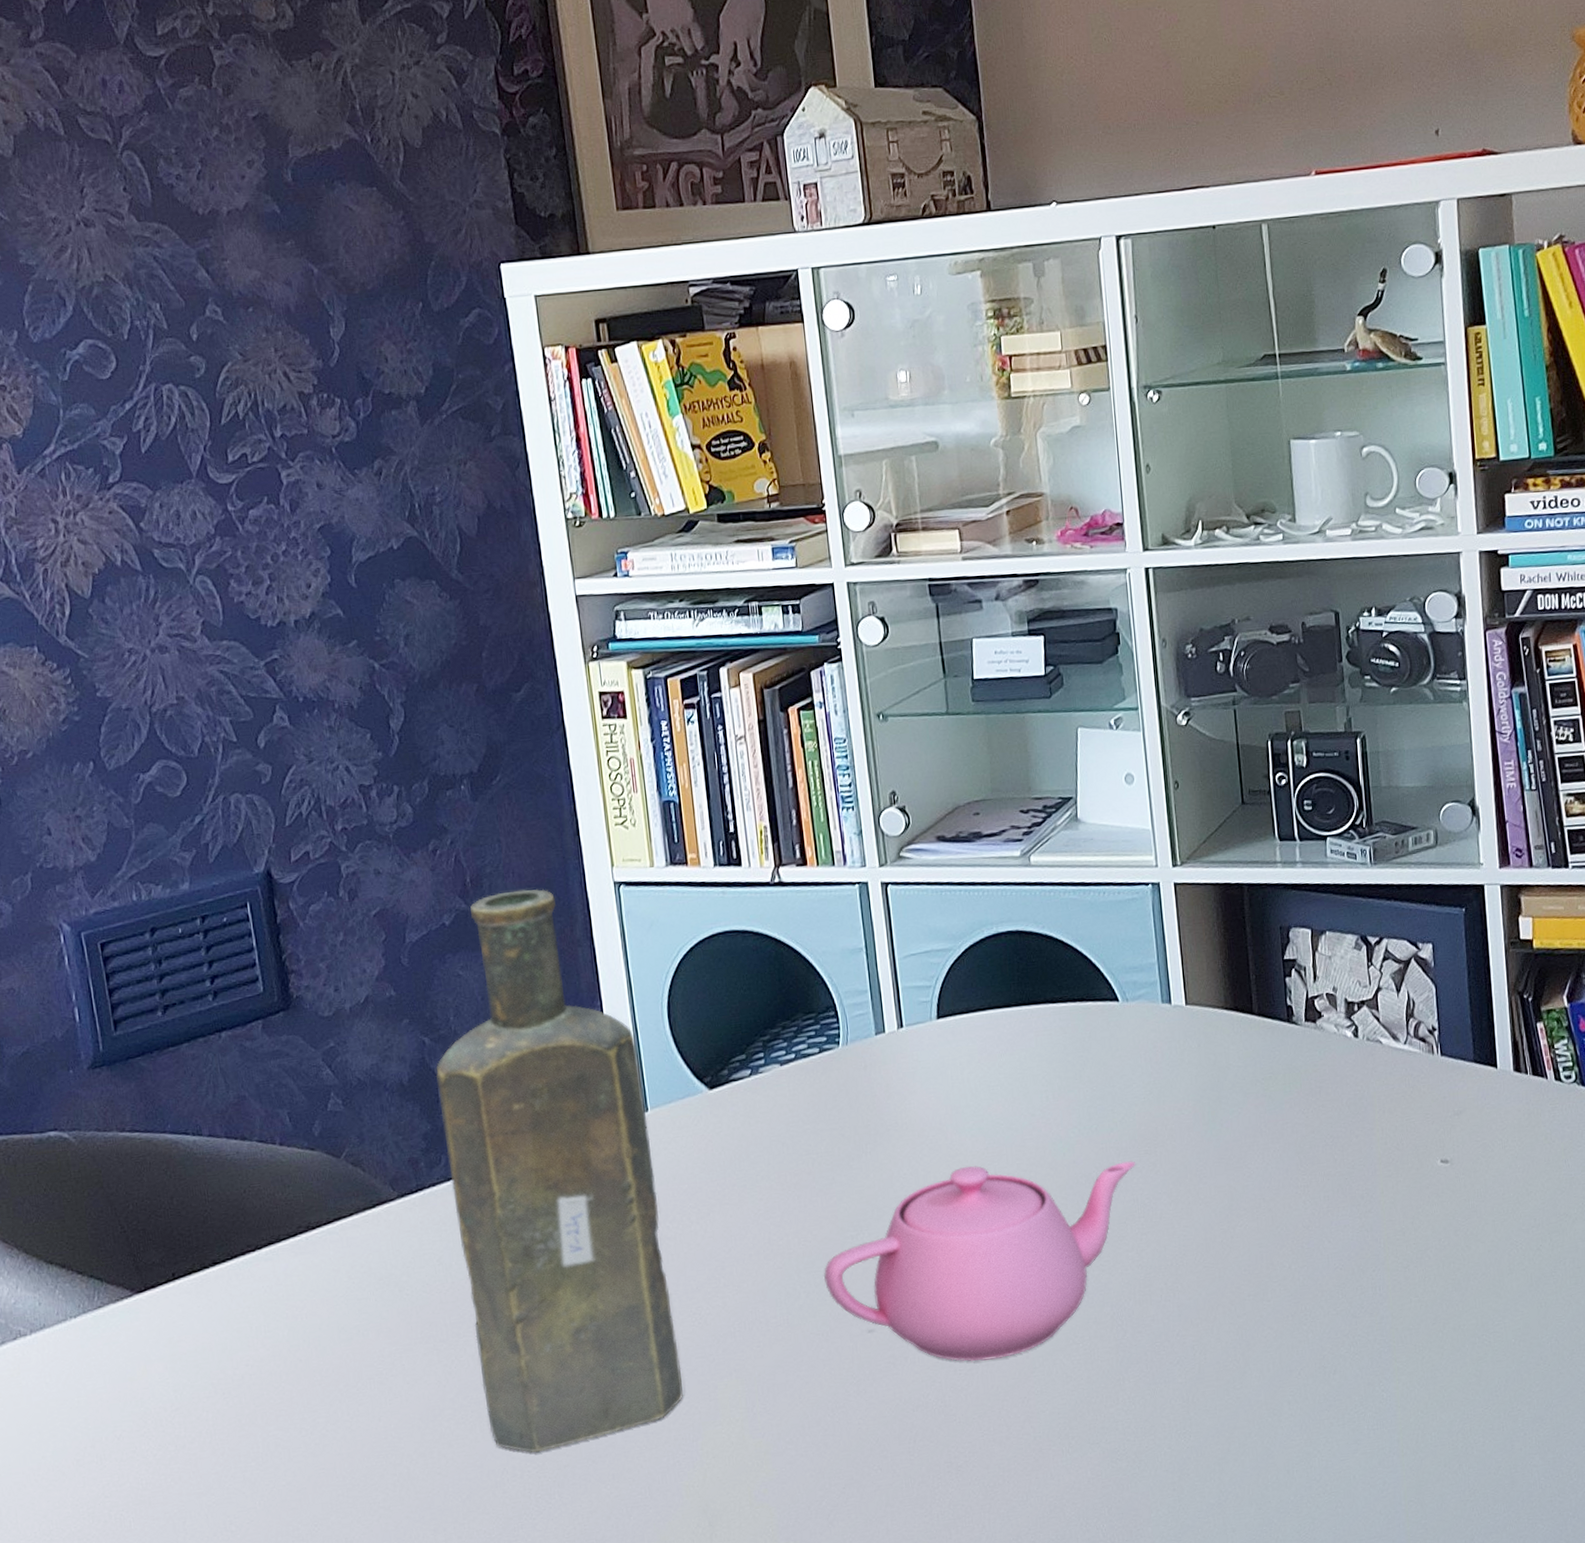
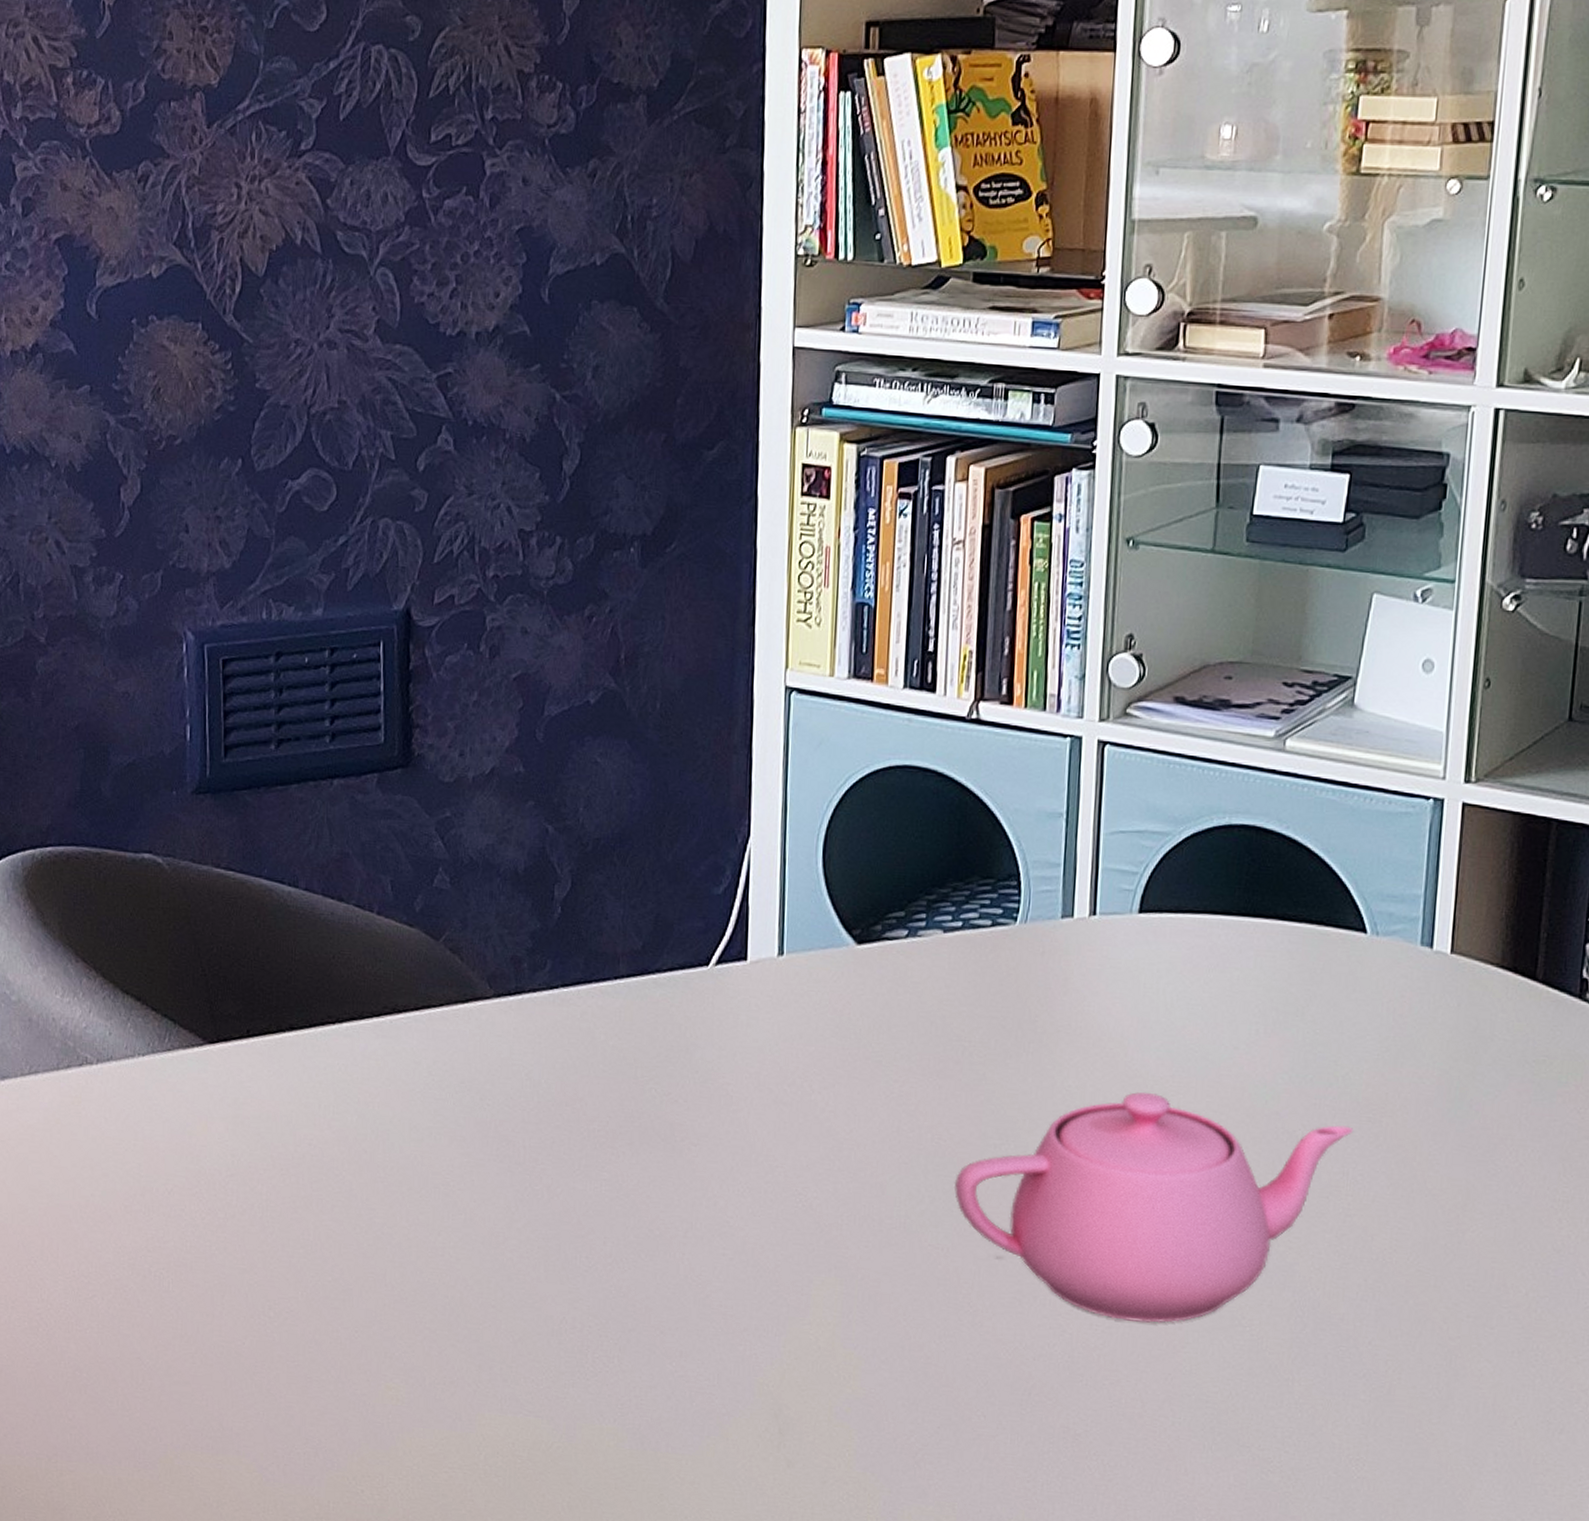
bottle: present [435,889,683,1453] -> none [553,677,783,1308]

